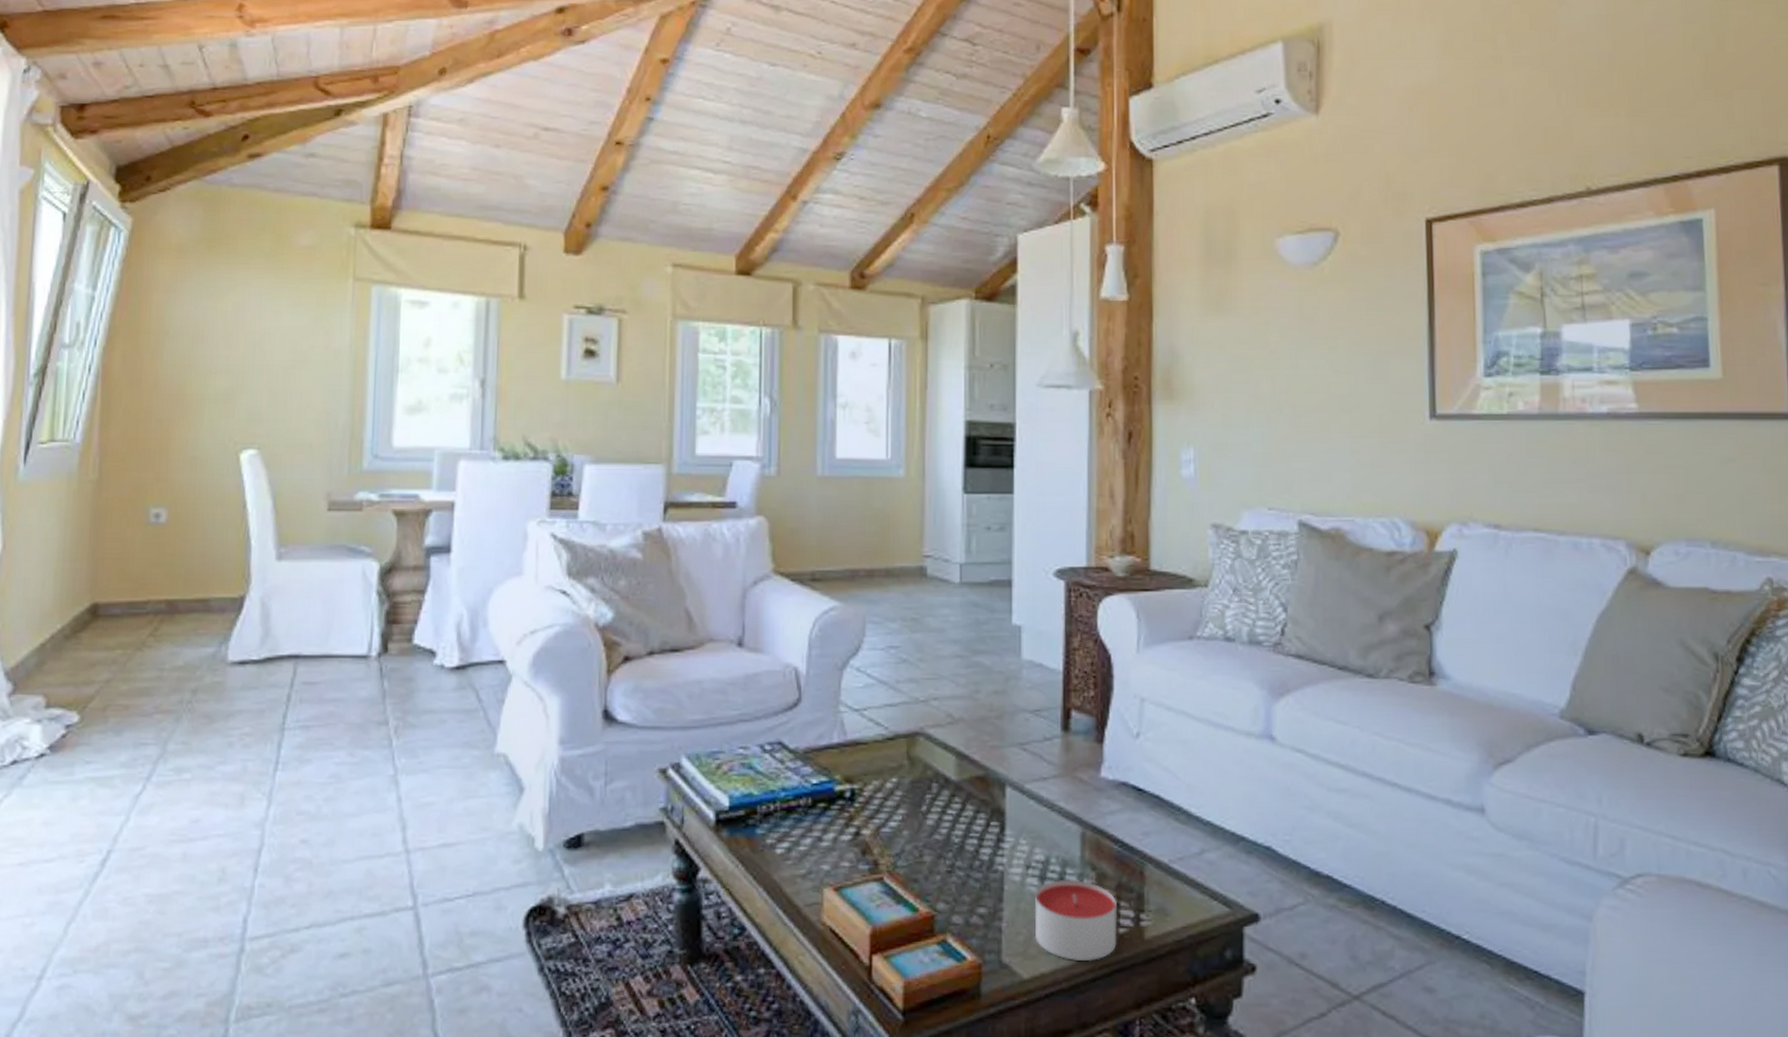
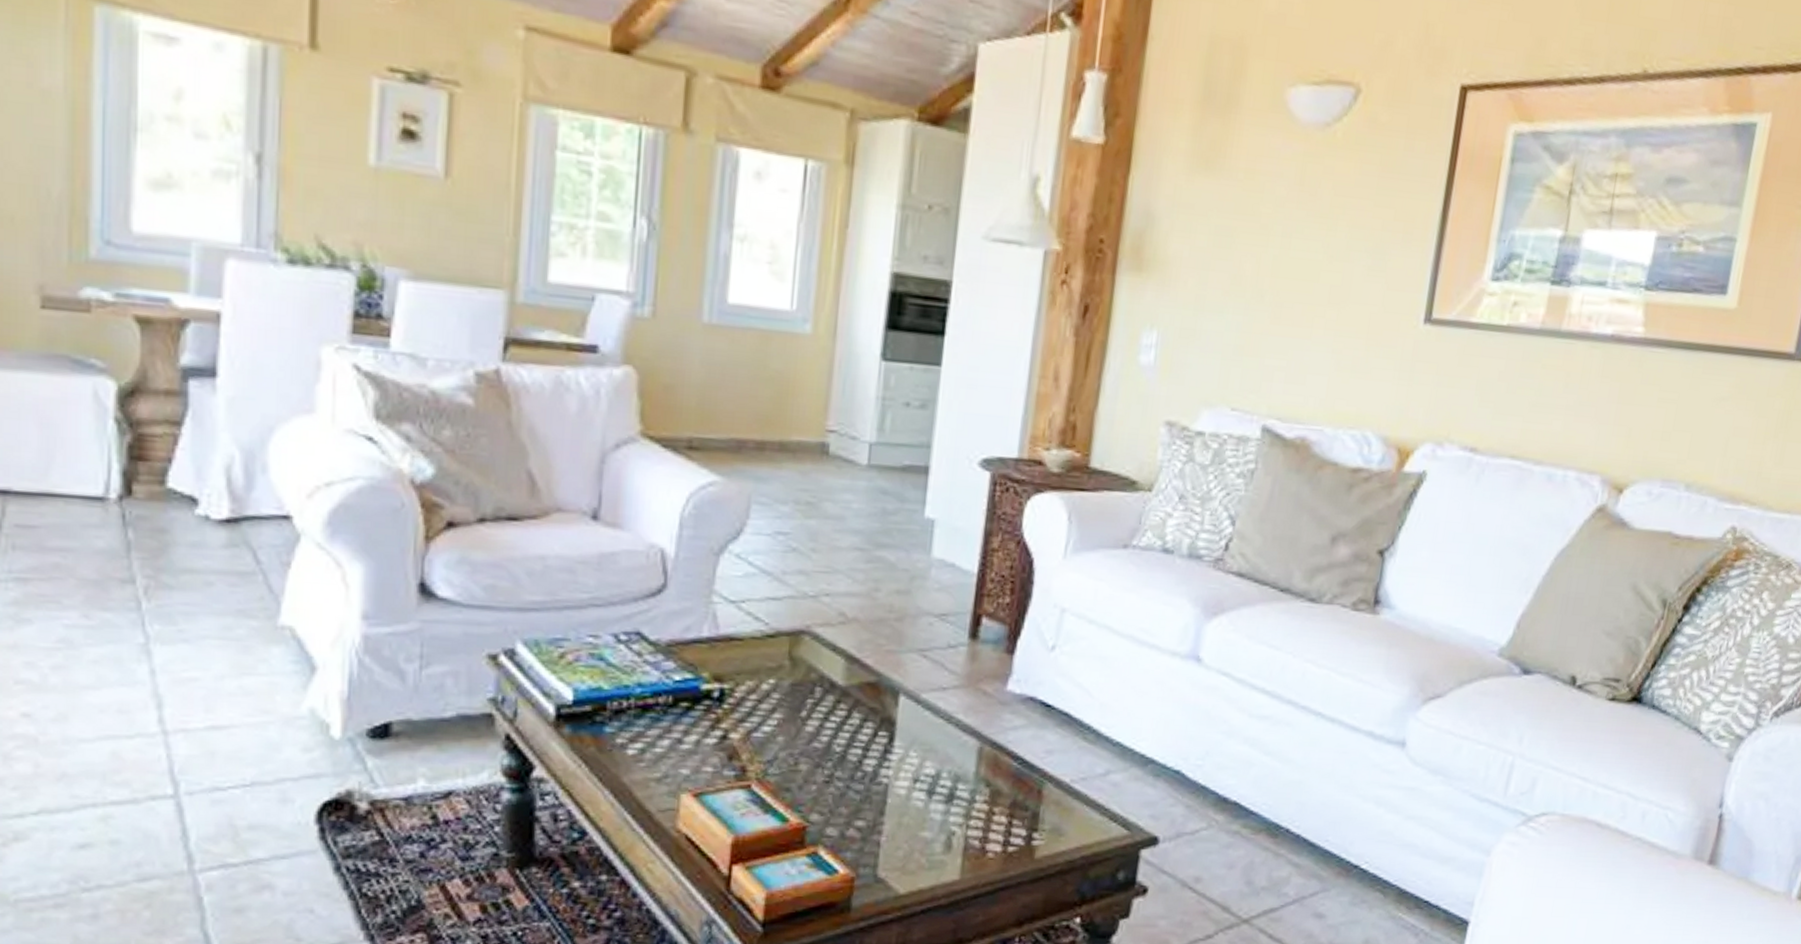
candle: present [1034,879,1117,962] -> none [915,794,1009,879]

